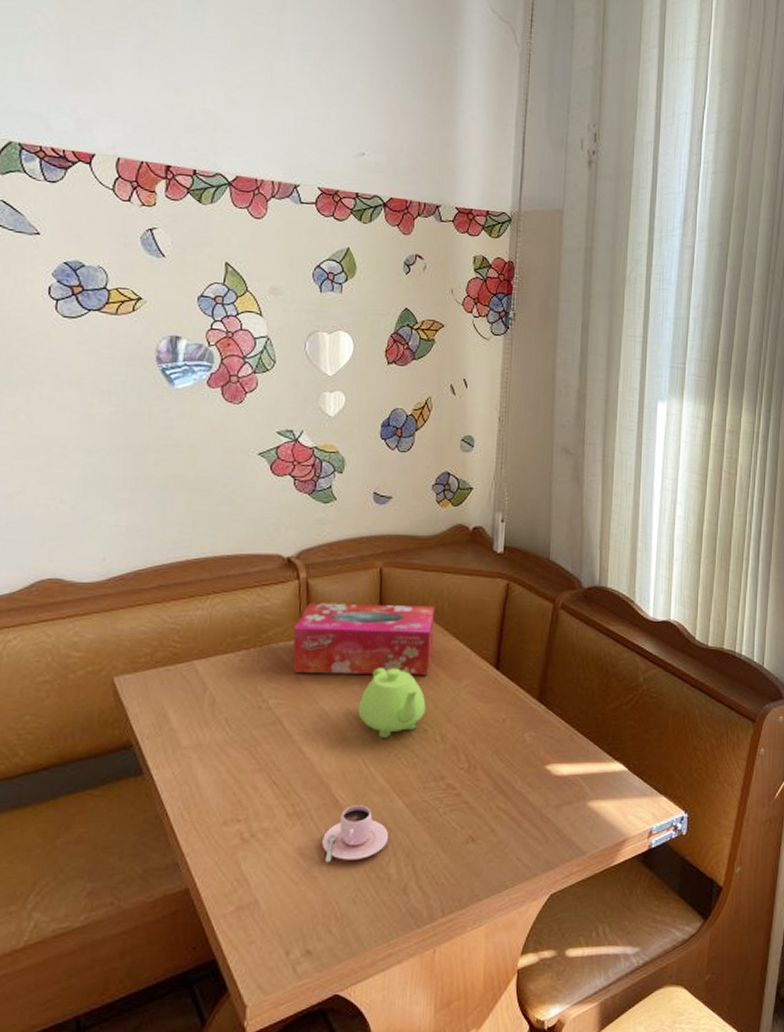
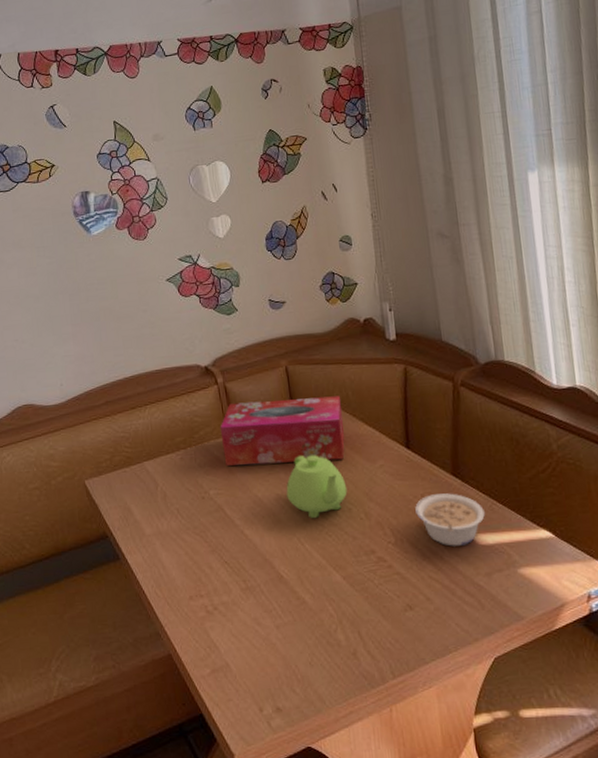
teacup: present [322,805,389,863] -> none [274,579,333,631]
legume: none [494,719,564,776] -> present [415,493,485,546]

